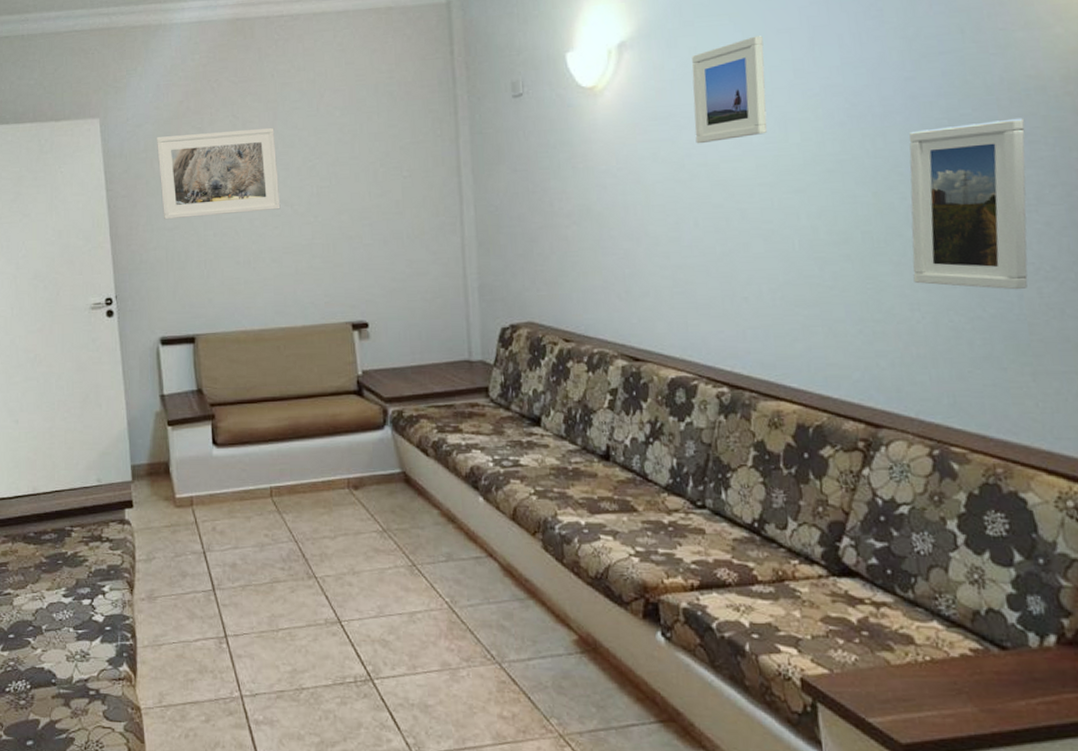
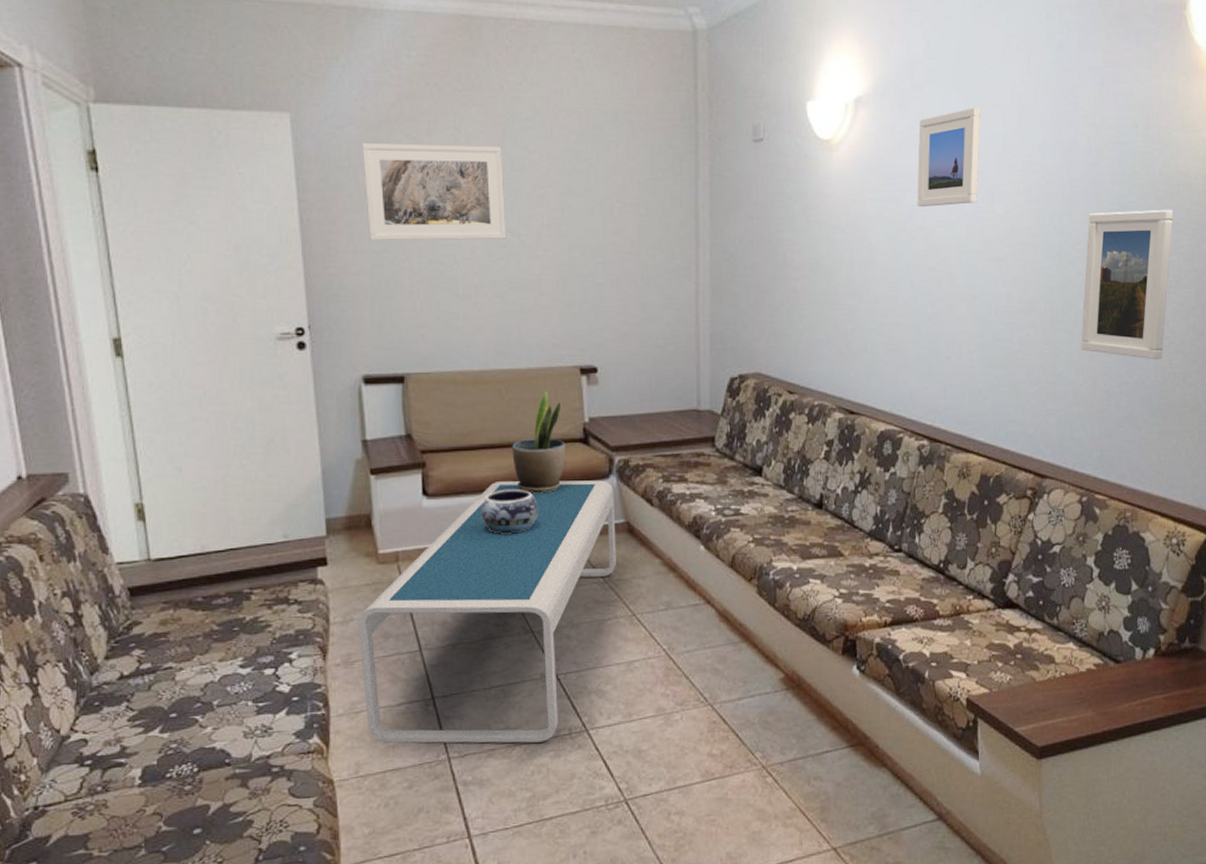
coffee table: none [159,431,394,688] -> present [357,480,616,743]
decorative bowl: none [264,440,318,482] -> present [480,490,539,534]
potted plant: none [291,347,341,444] -> present [512,391,566,494]

